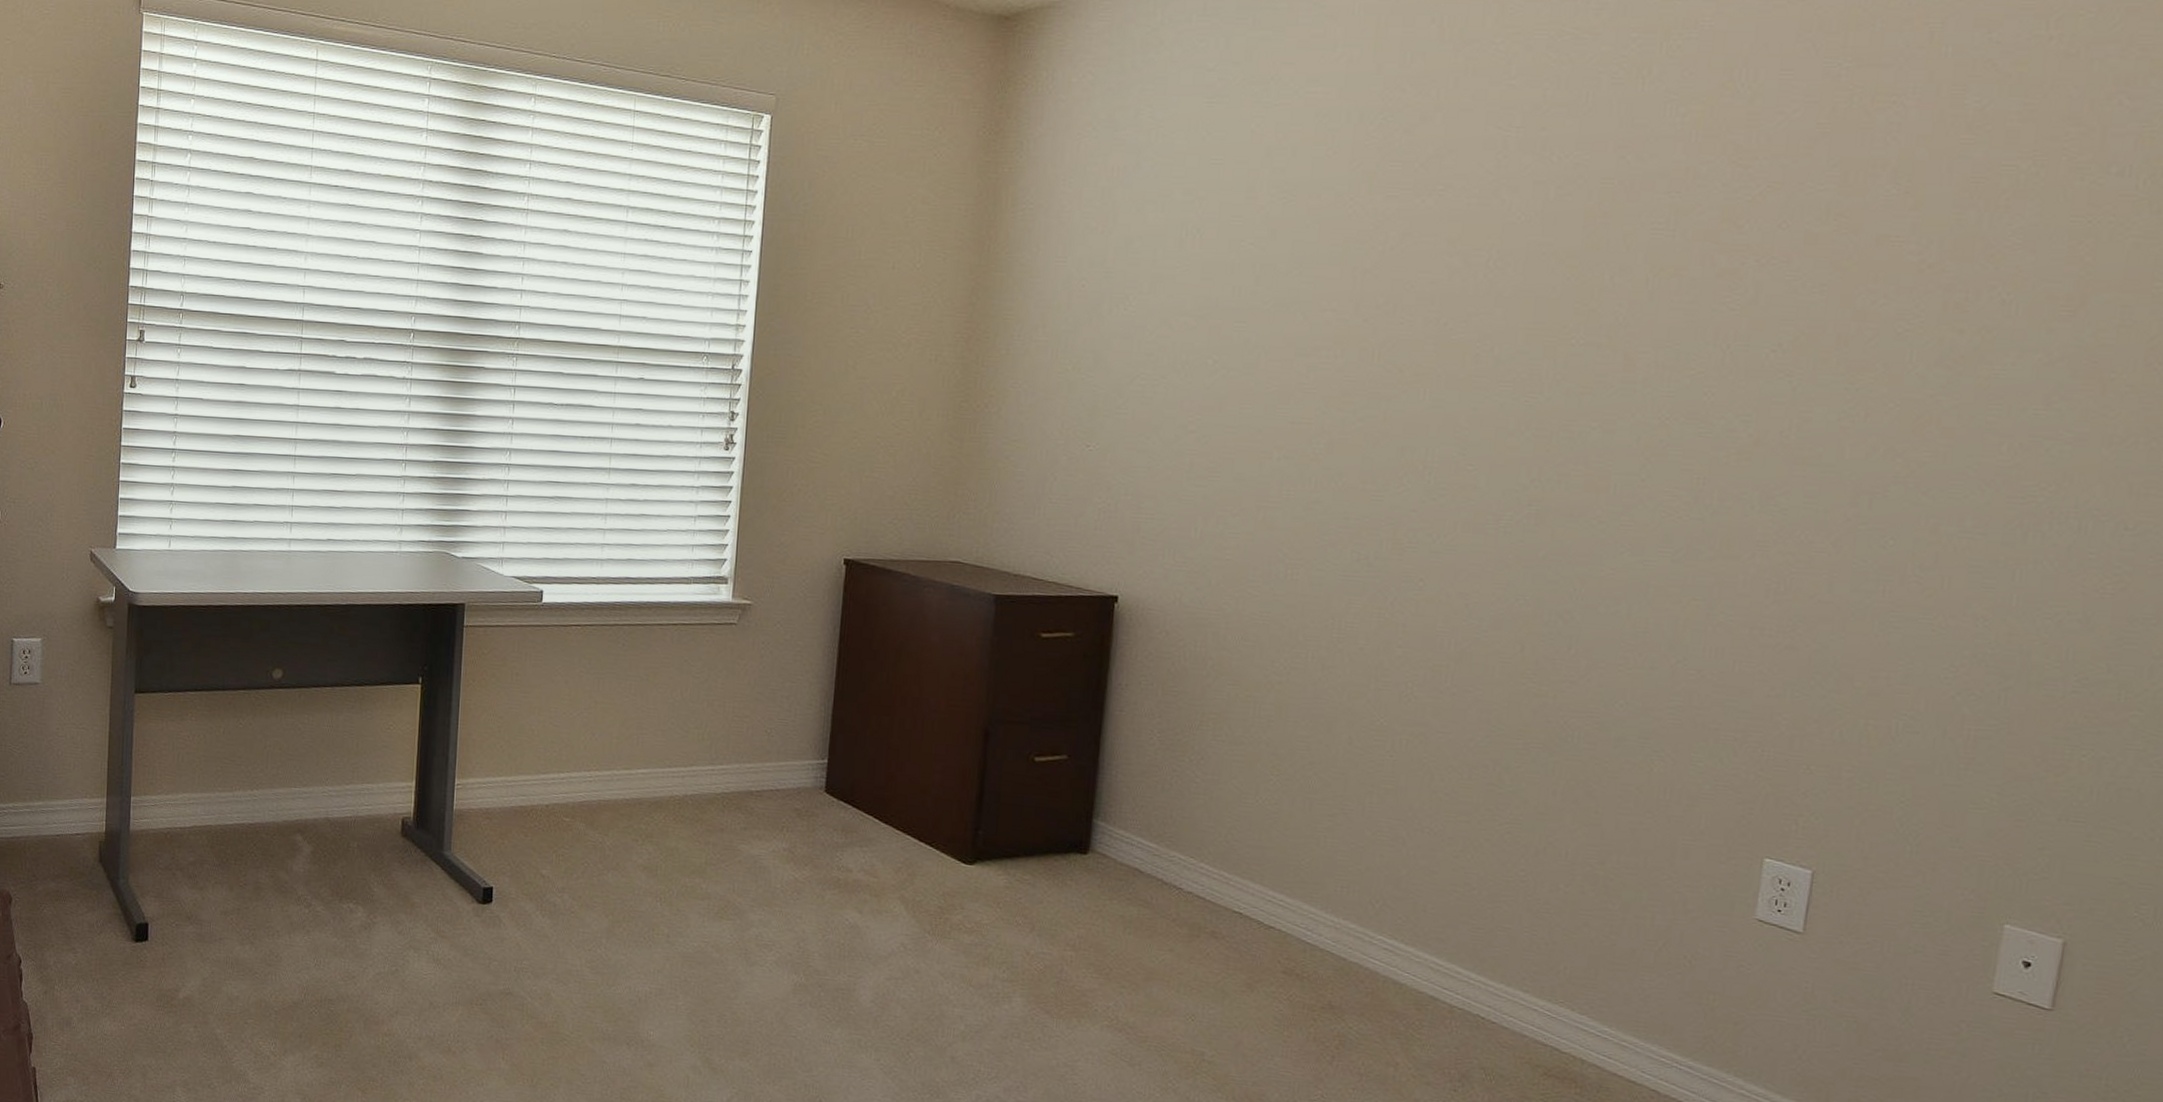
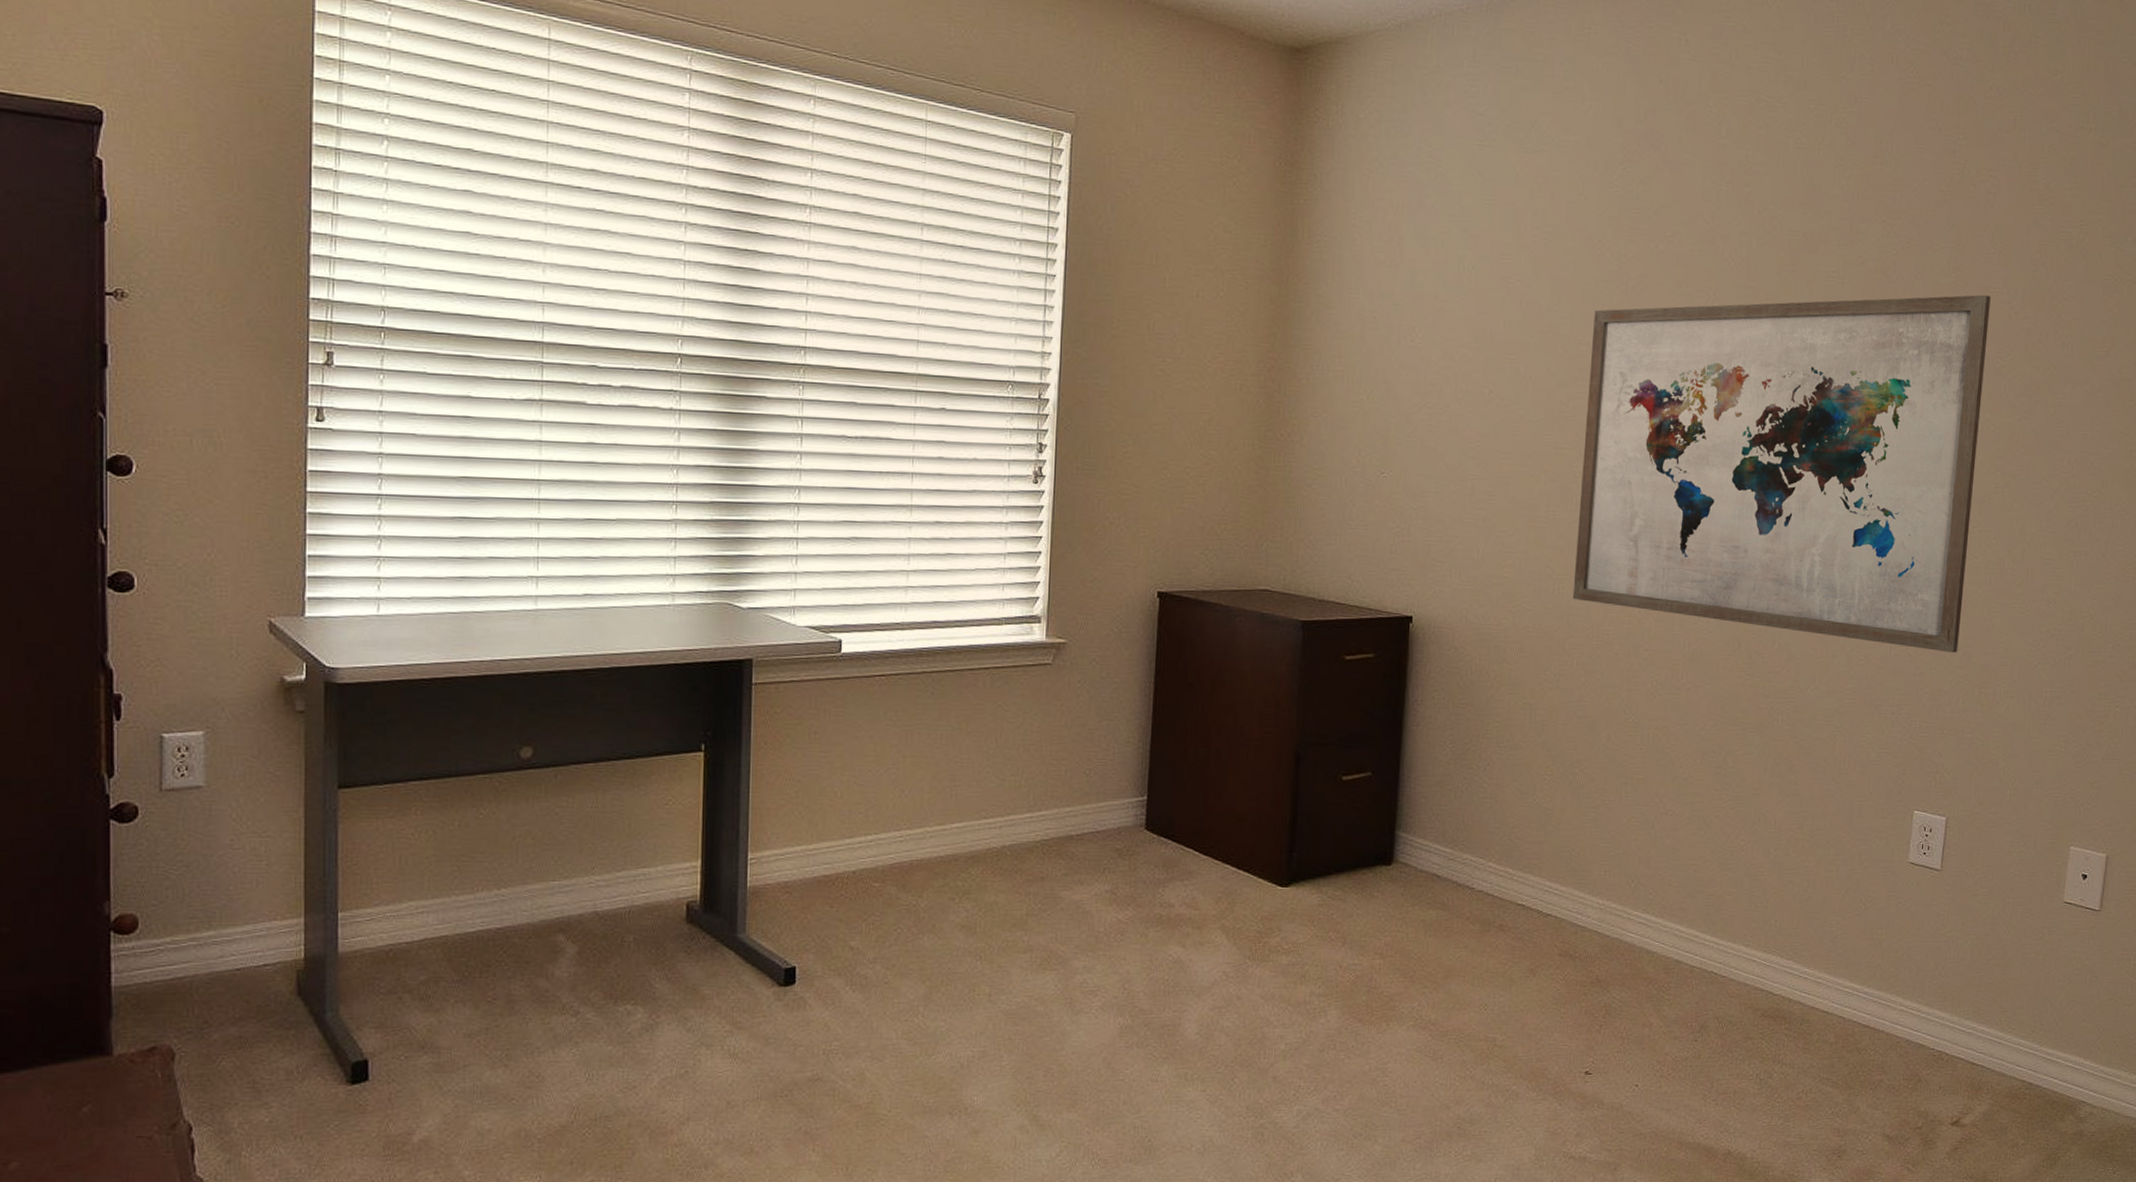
wall art: none [1308,244,1891,674] -> present [1572,294,1991,653]

